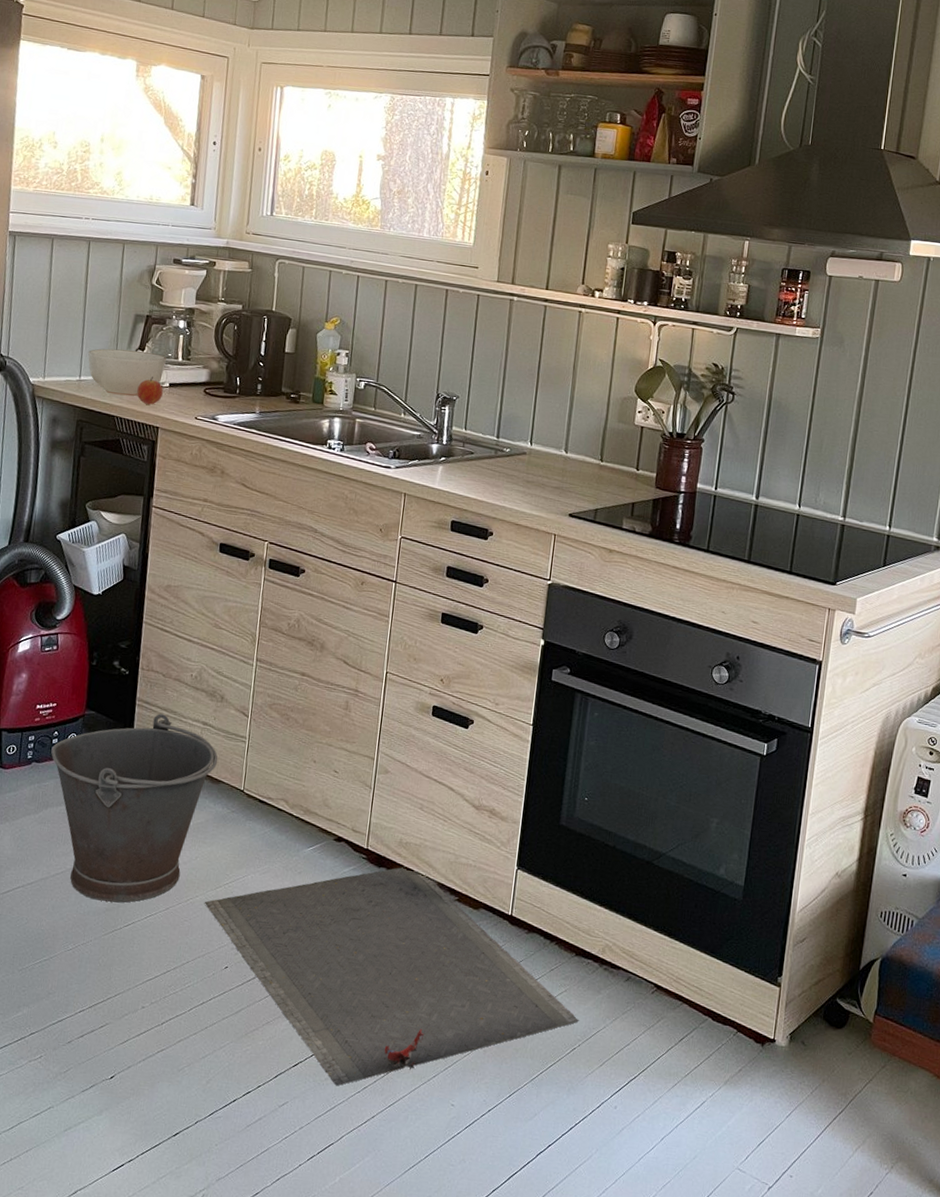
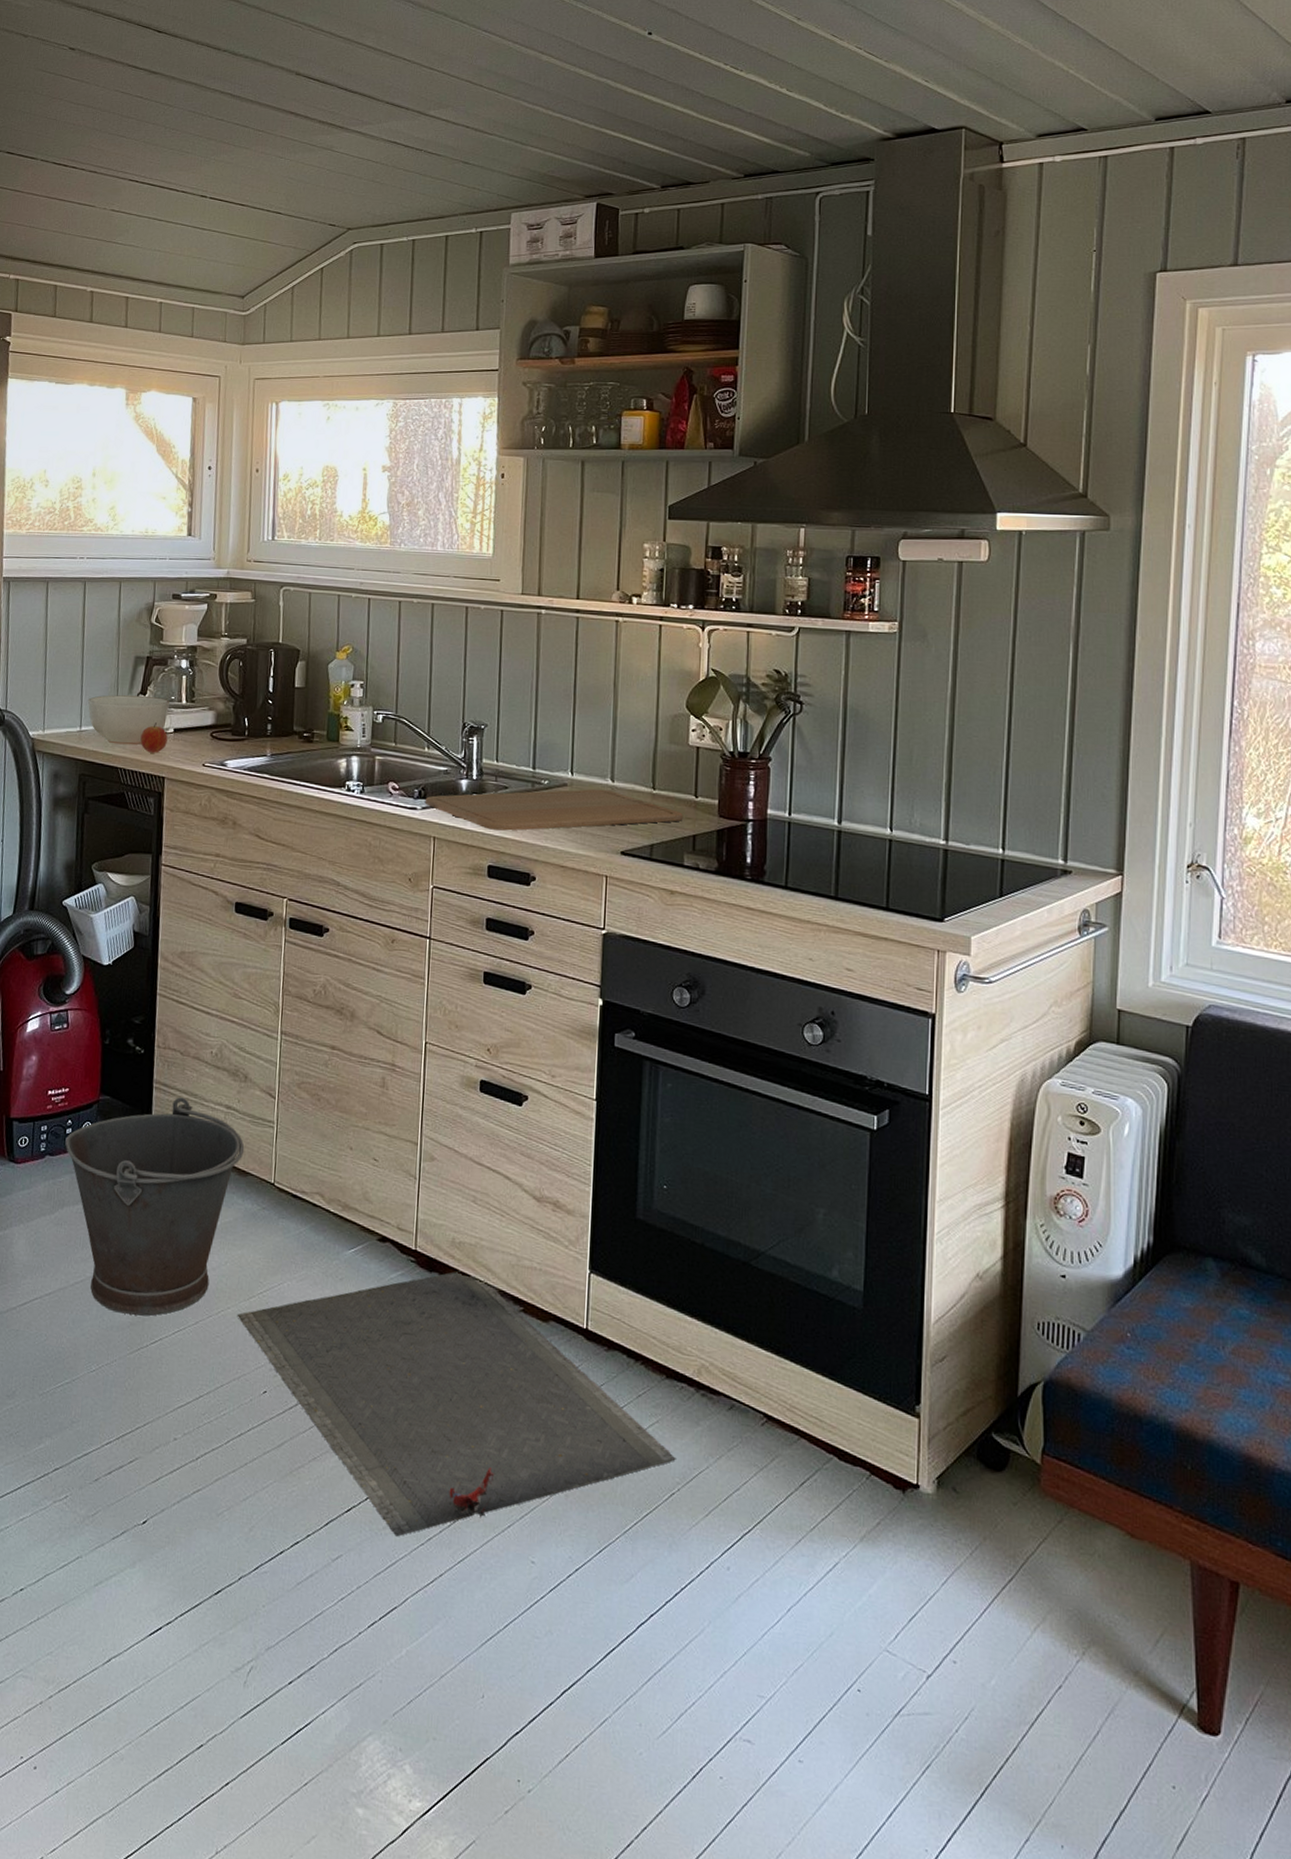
chopping board: none [398,456,626,492] -> present [424,788,684,831]

